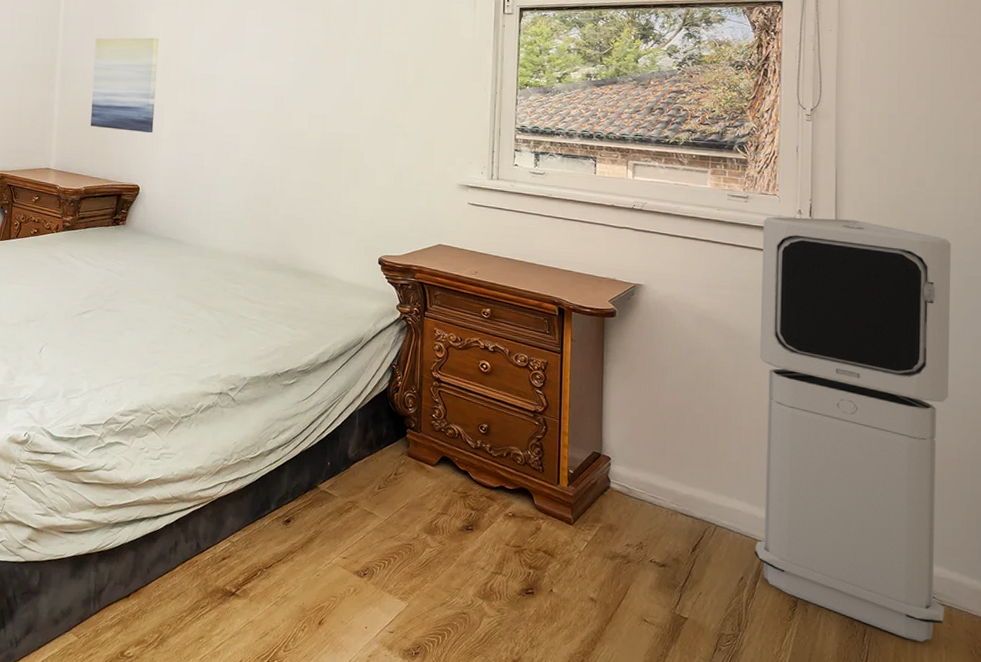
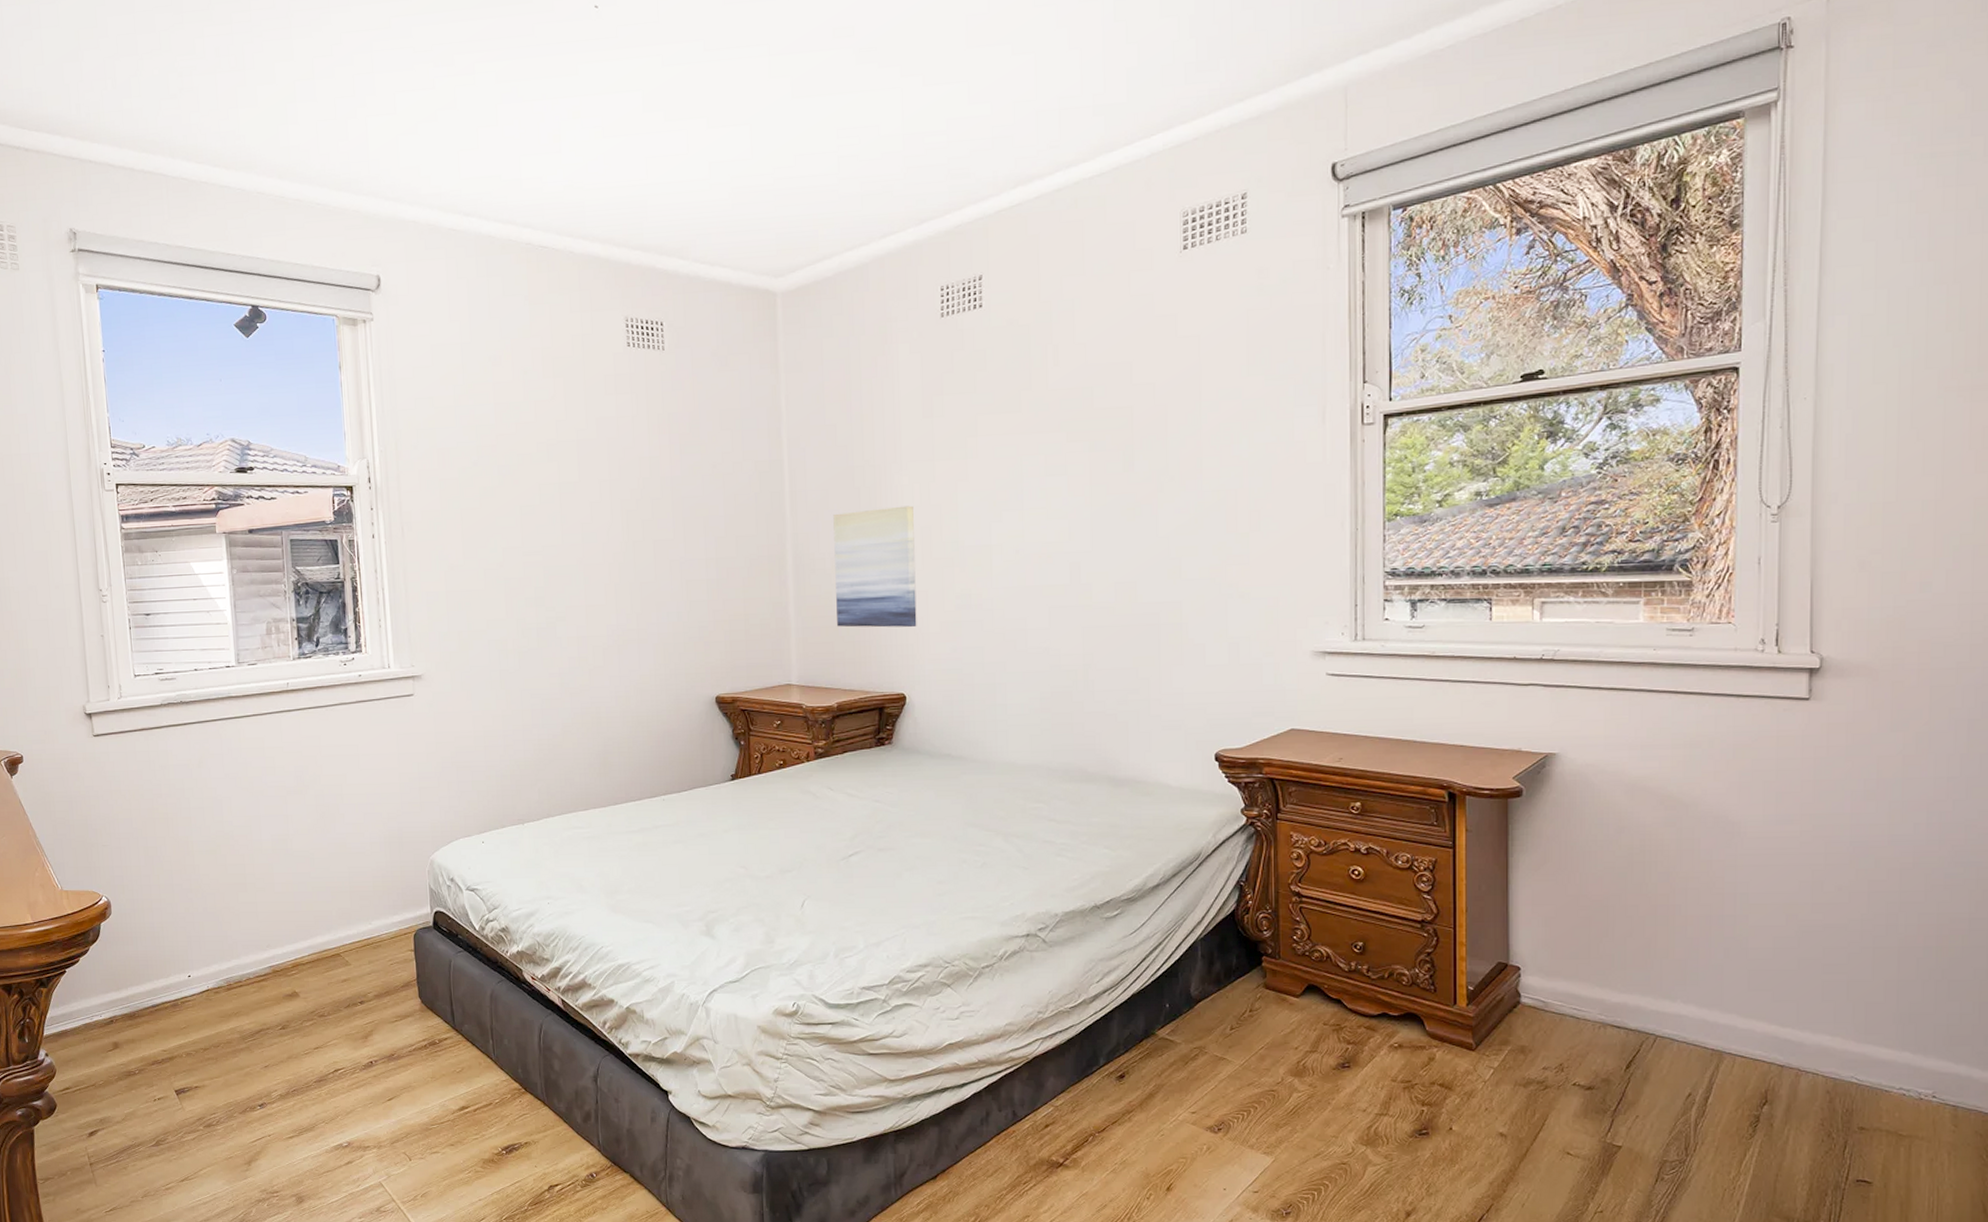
air purifier: present [753,216,951,641] -> none [1704,644,1966,1149]

